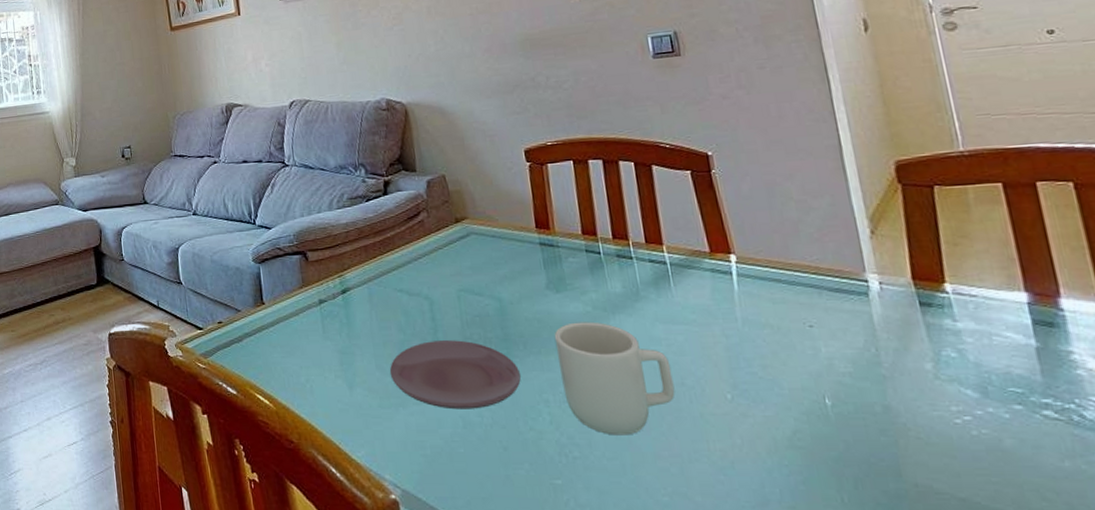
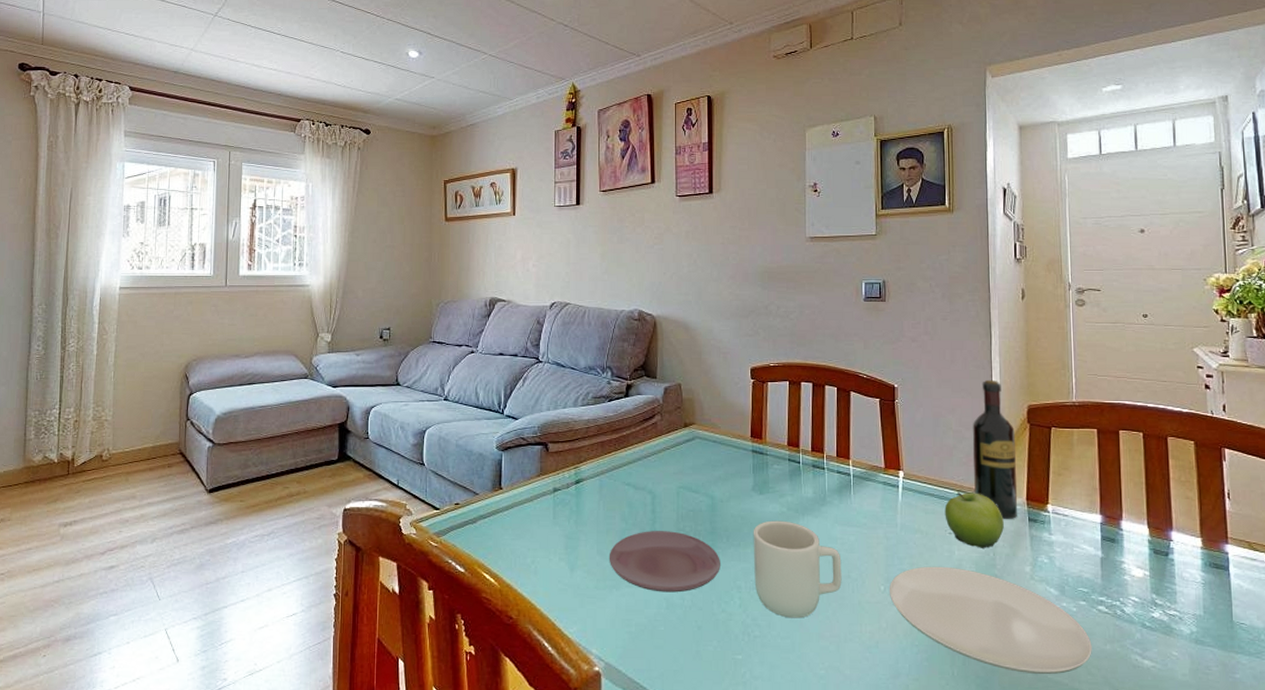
plate: none [738,367,1044,501] -> present [889,566,1092,675]
fruit: none [798,274,886,343] -> present [944,492,1004,548]
wine bottle: none [819,134,903,305] -> present [972,379,1018,519]

